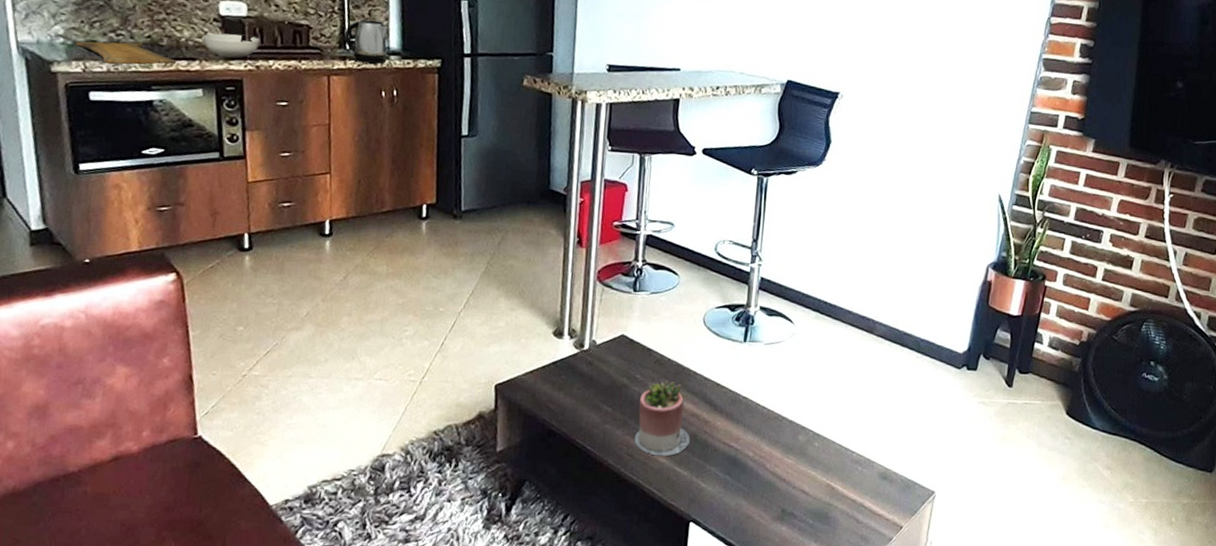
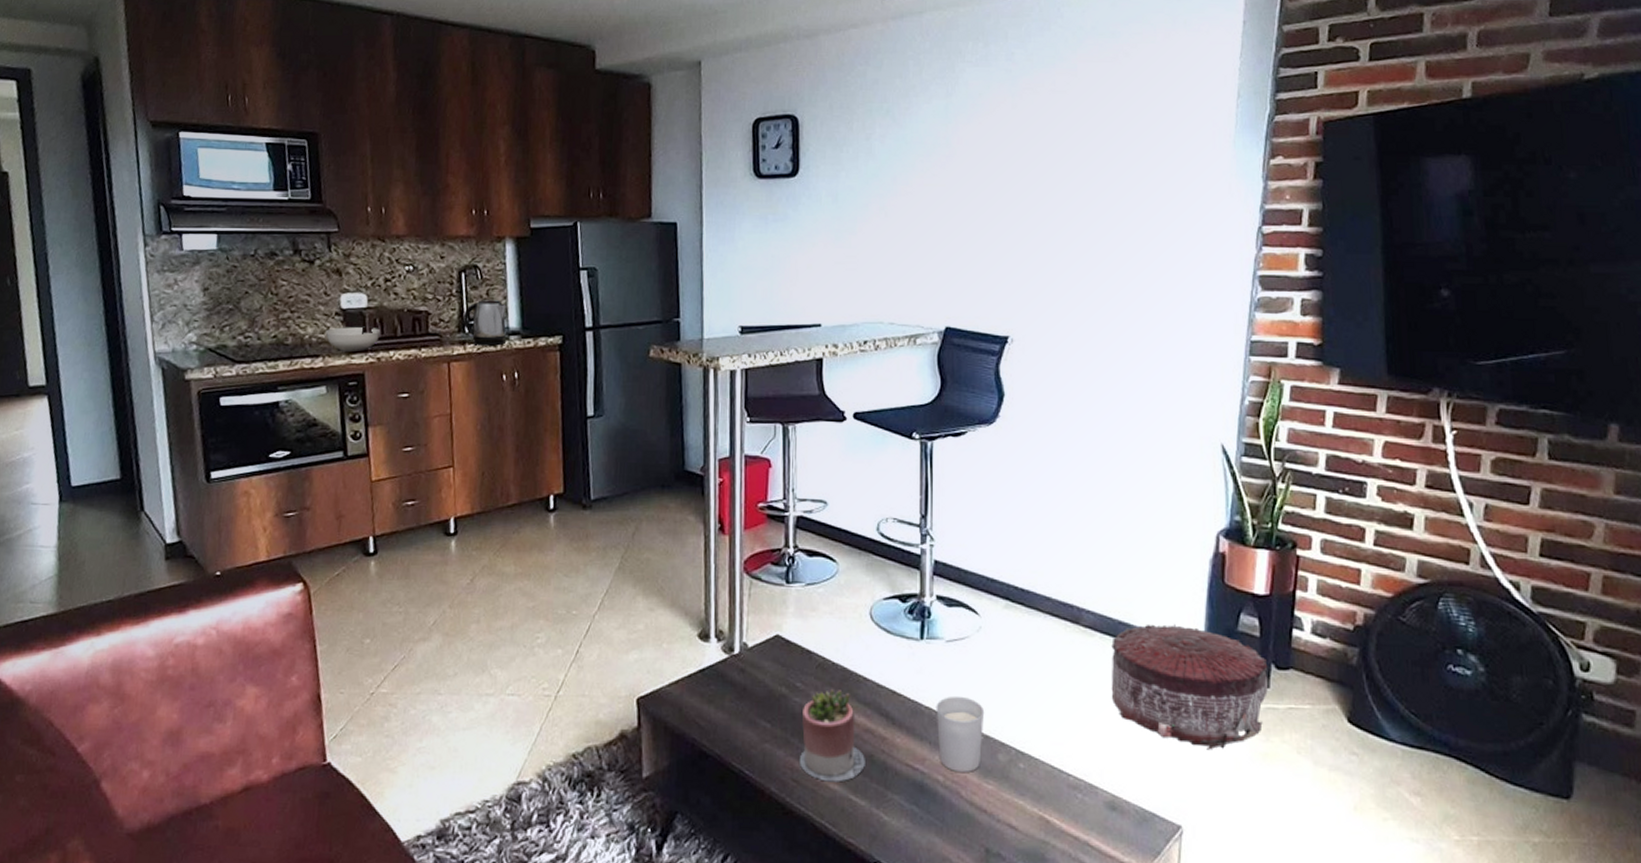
cutting board: present [75,41,177,65] -> none [207,343,301,368]
candle holder: none [751,388,791,449] -> present [936,695,985,772]
pouf: none [892,335,1013,434] -> present [1111,623,1269,750]

